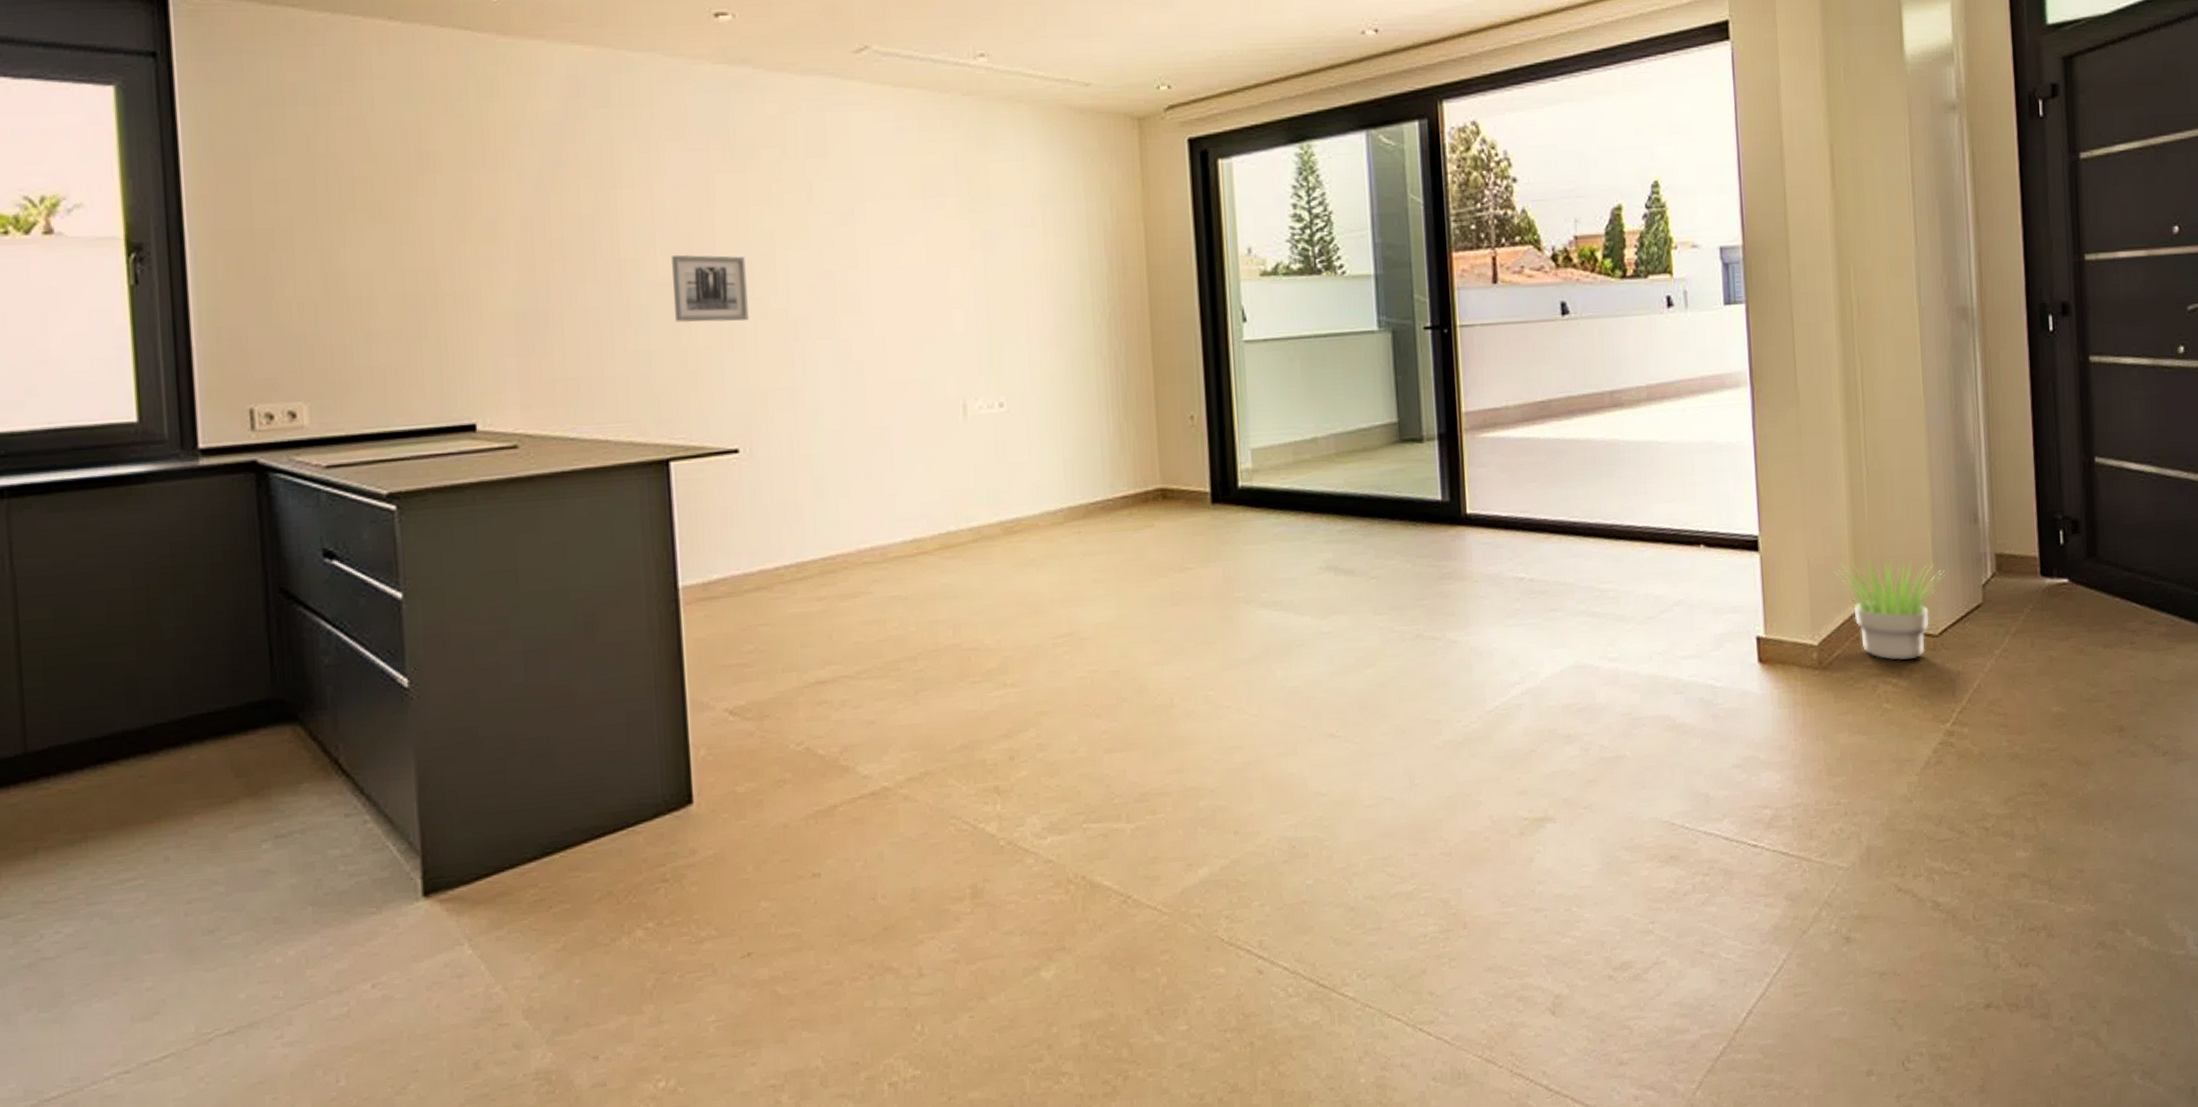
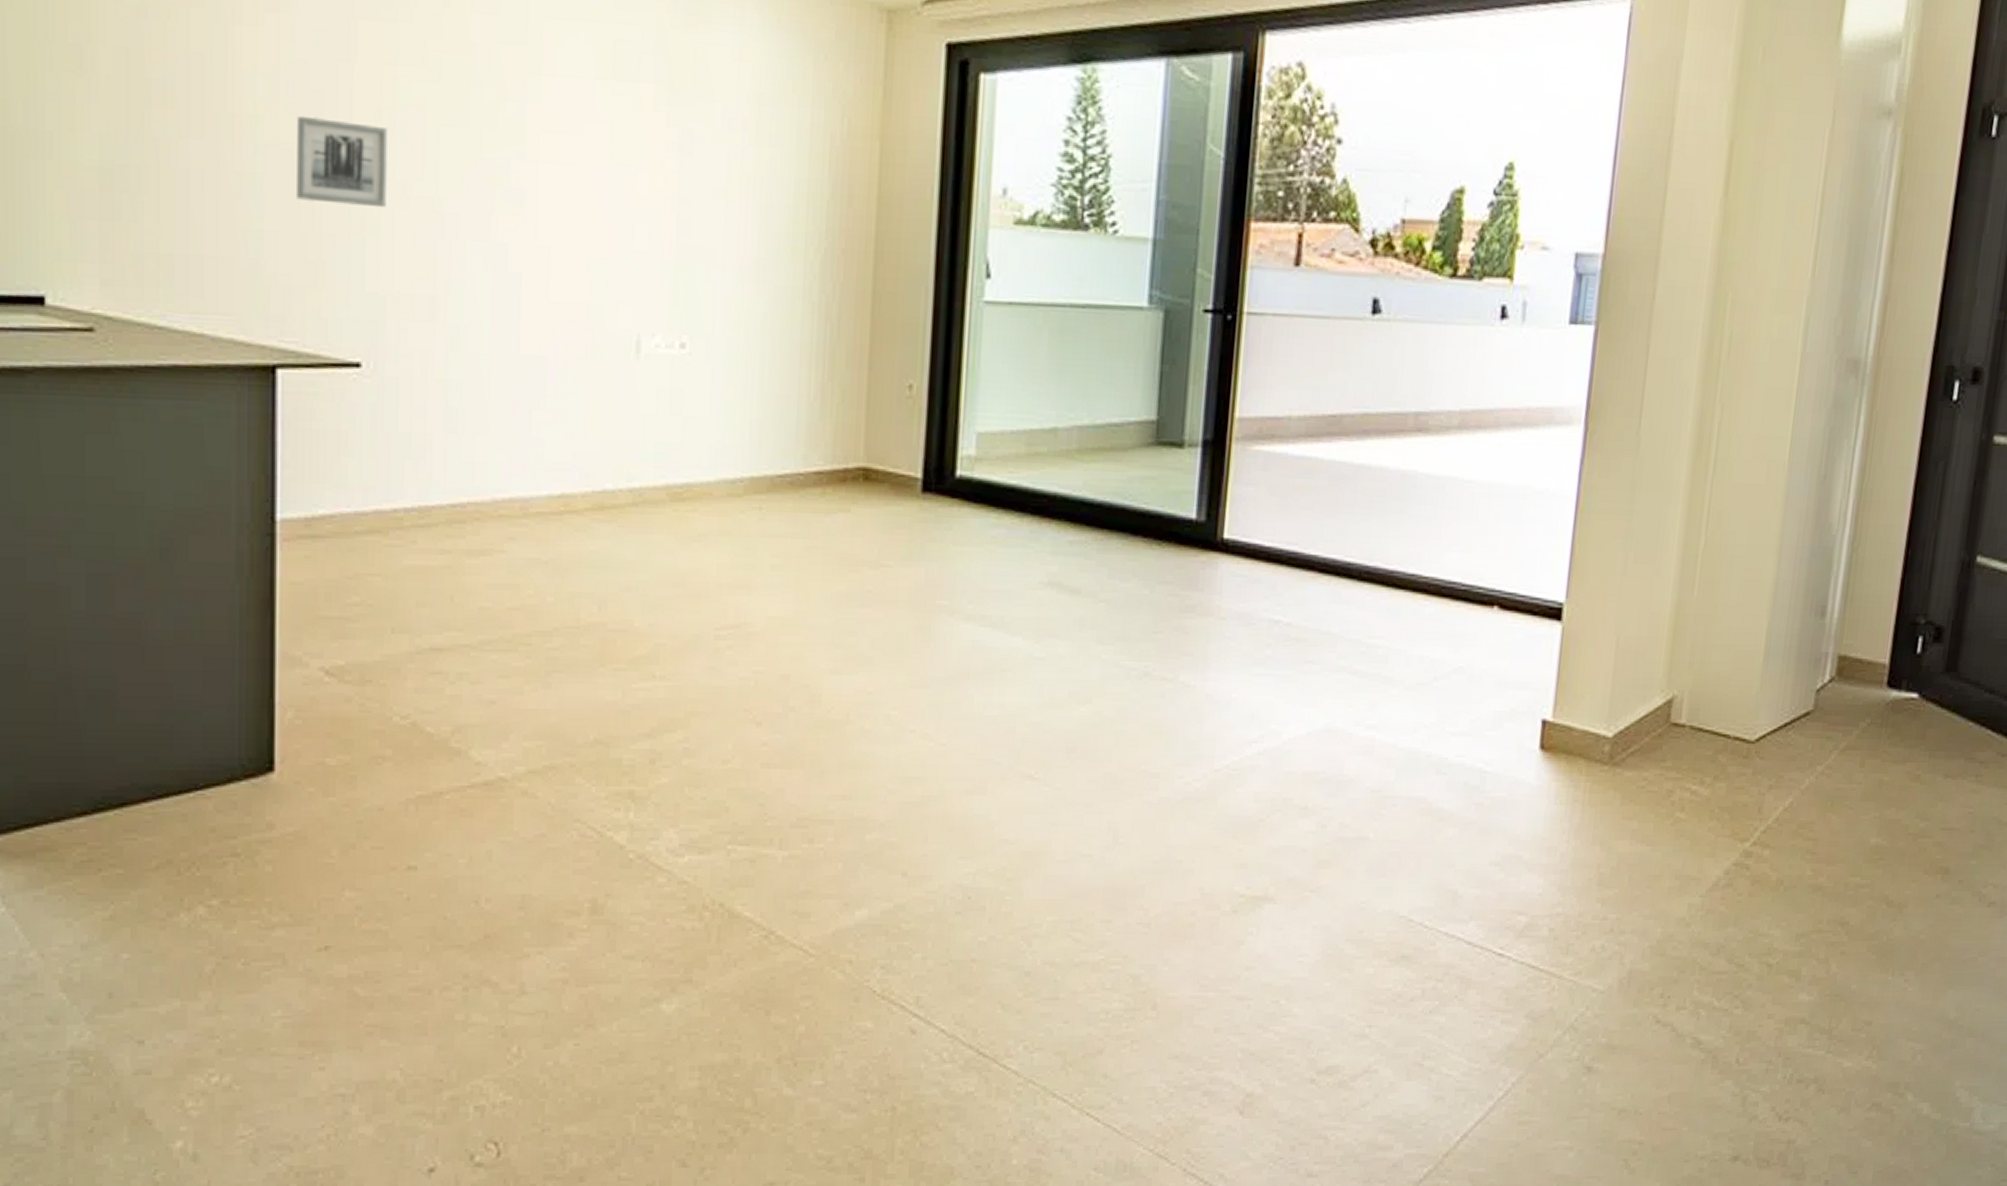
potted plant: present [1834,558,1945,661] -> none [1645,643,1776,765]

